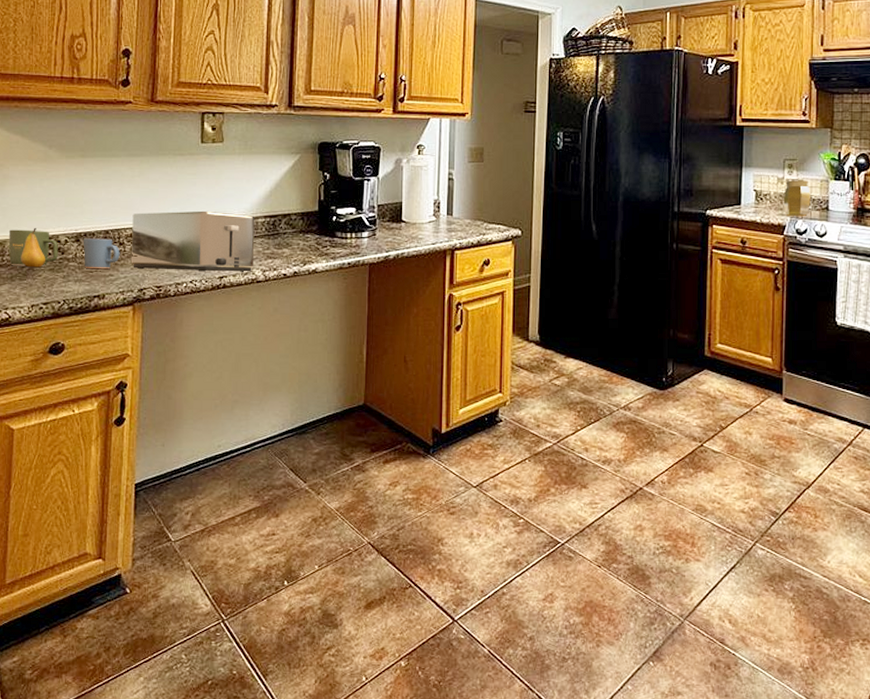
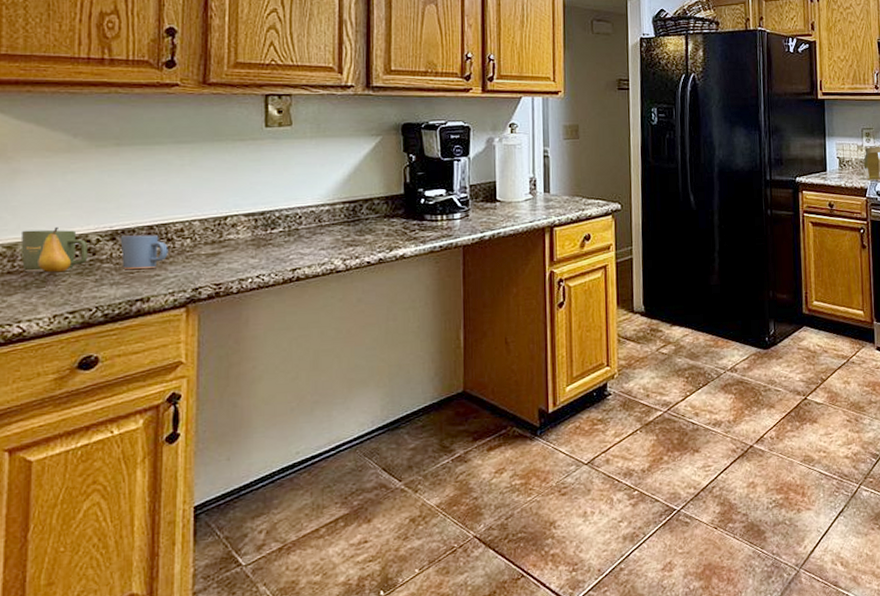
toaster: present [132,210,255,273] -> none [183,199,332,267]

